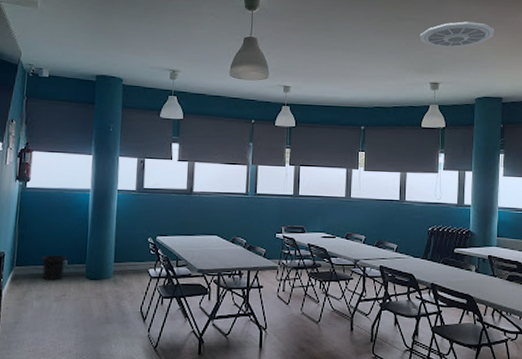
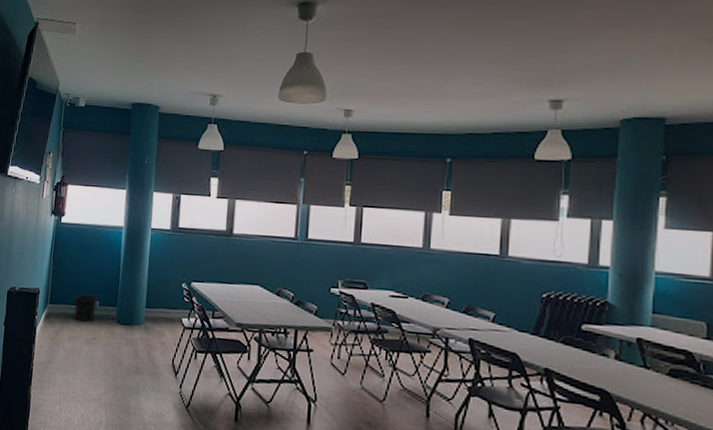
ceiling vent: present [419,21,495,48] -> none [534,14,655,52]

